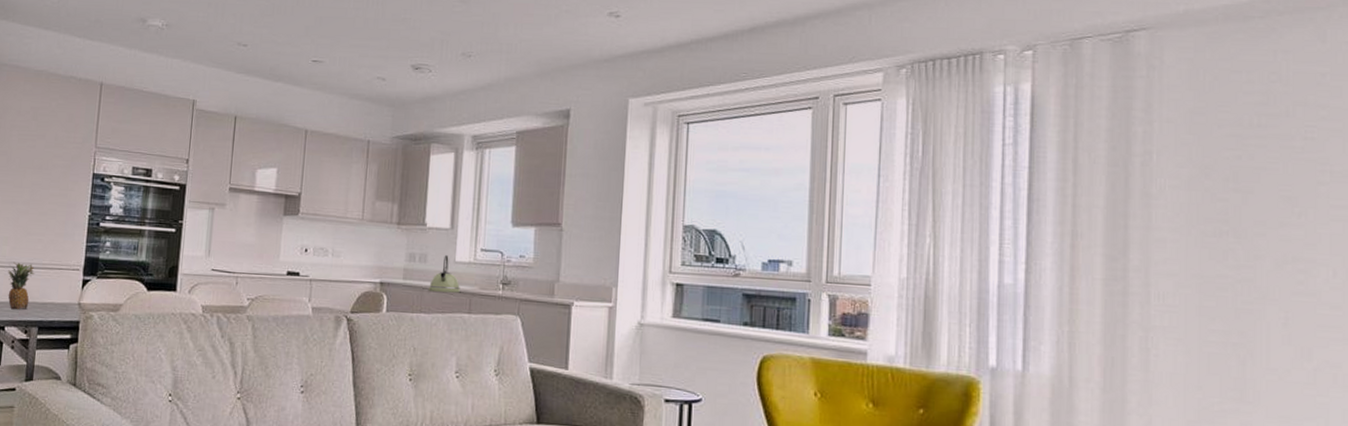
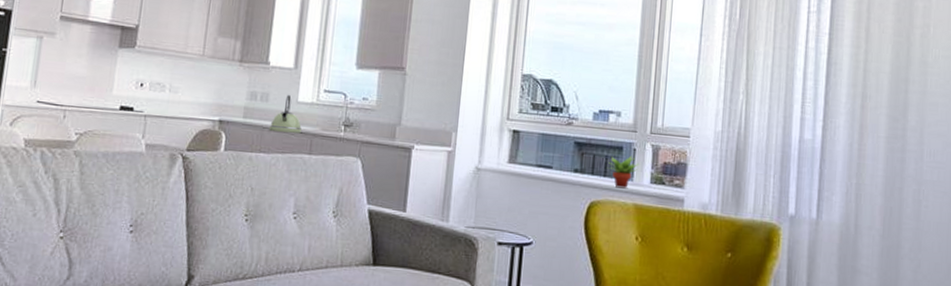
succulent plant: none [779,307,815,342] -> present [607,155,639,189]

